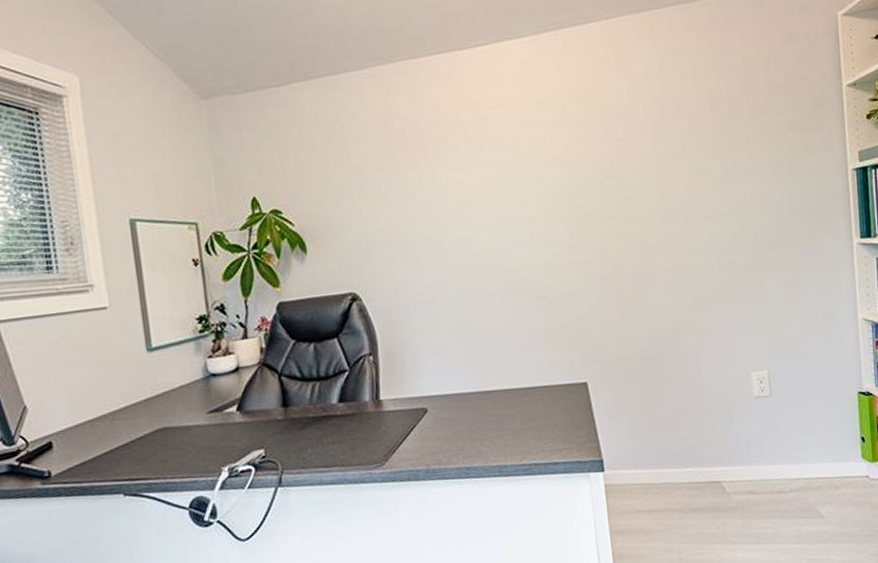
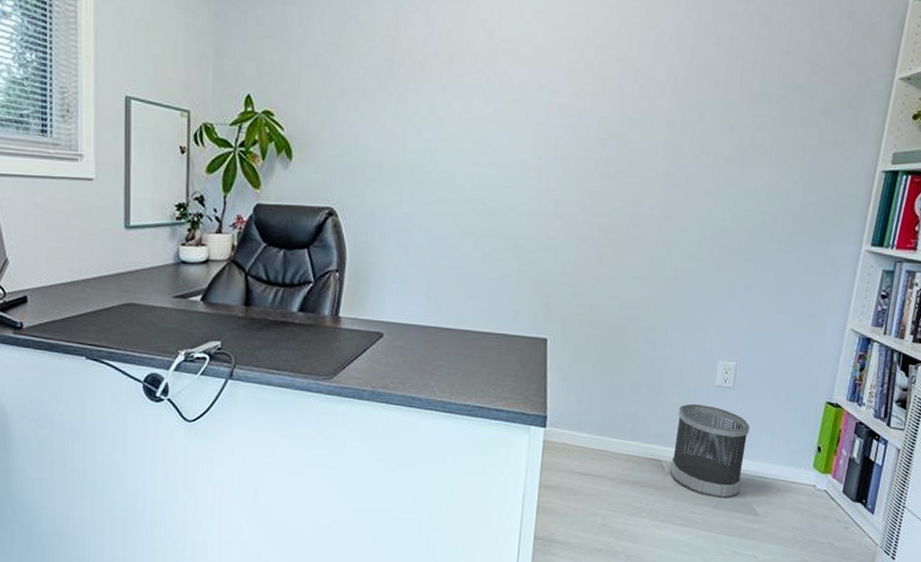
wastebasket: none [726,417,801,508] -> present [670,403,750,499]

